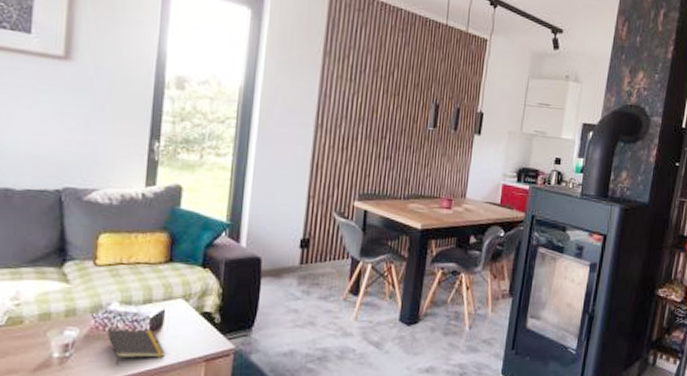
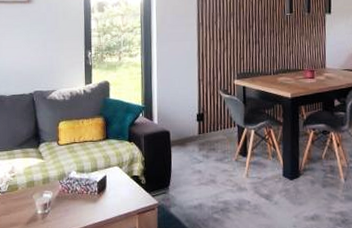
notepad: present [107,330,165,366] -> none [70,192,110,219]

